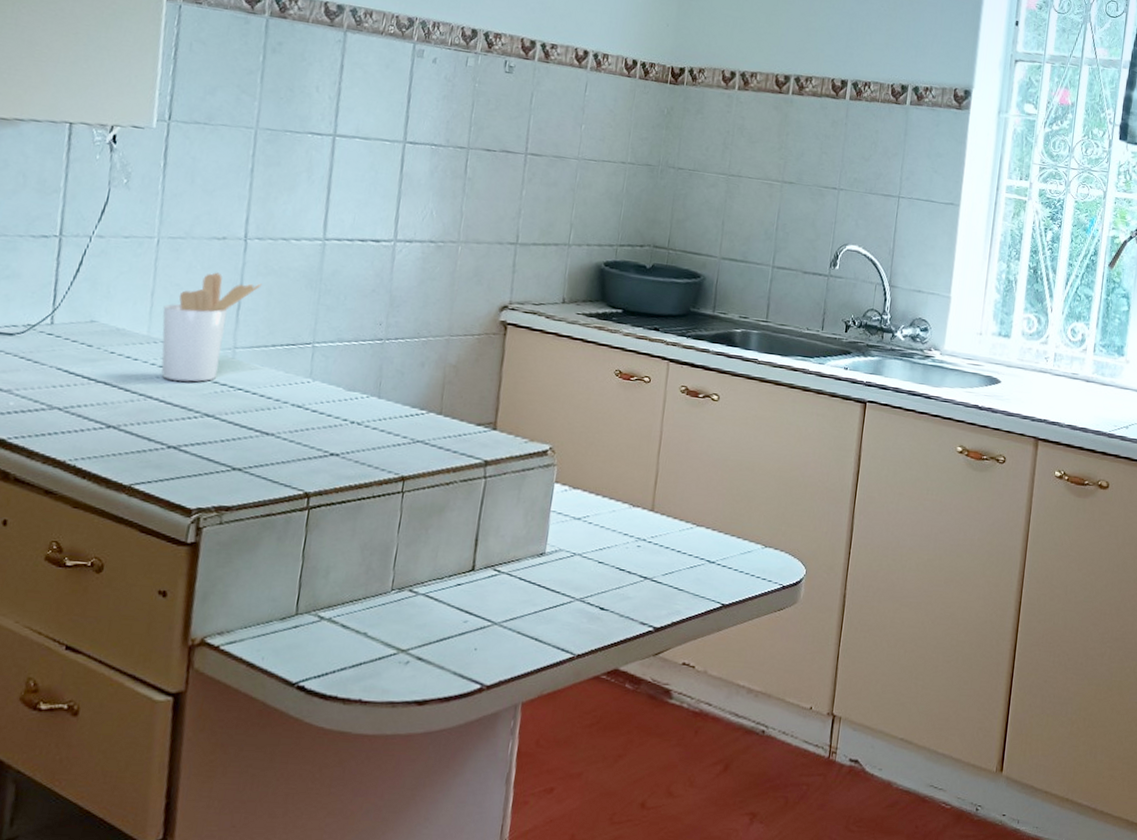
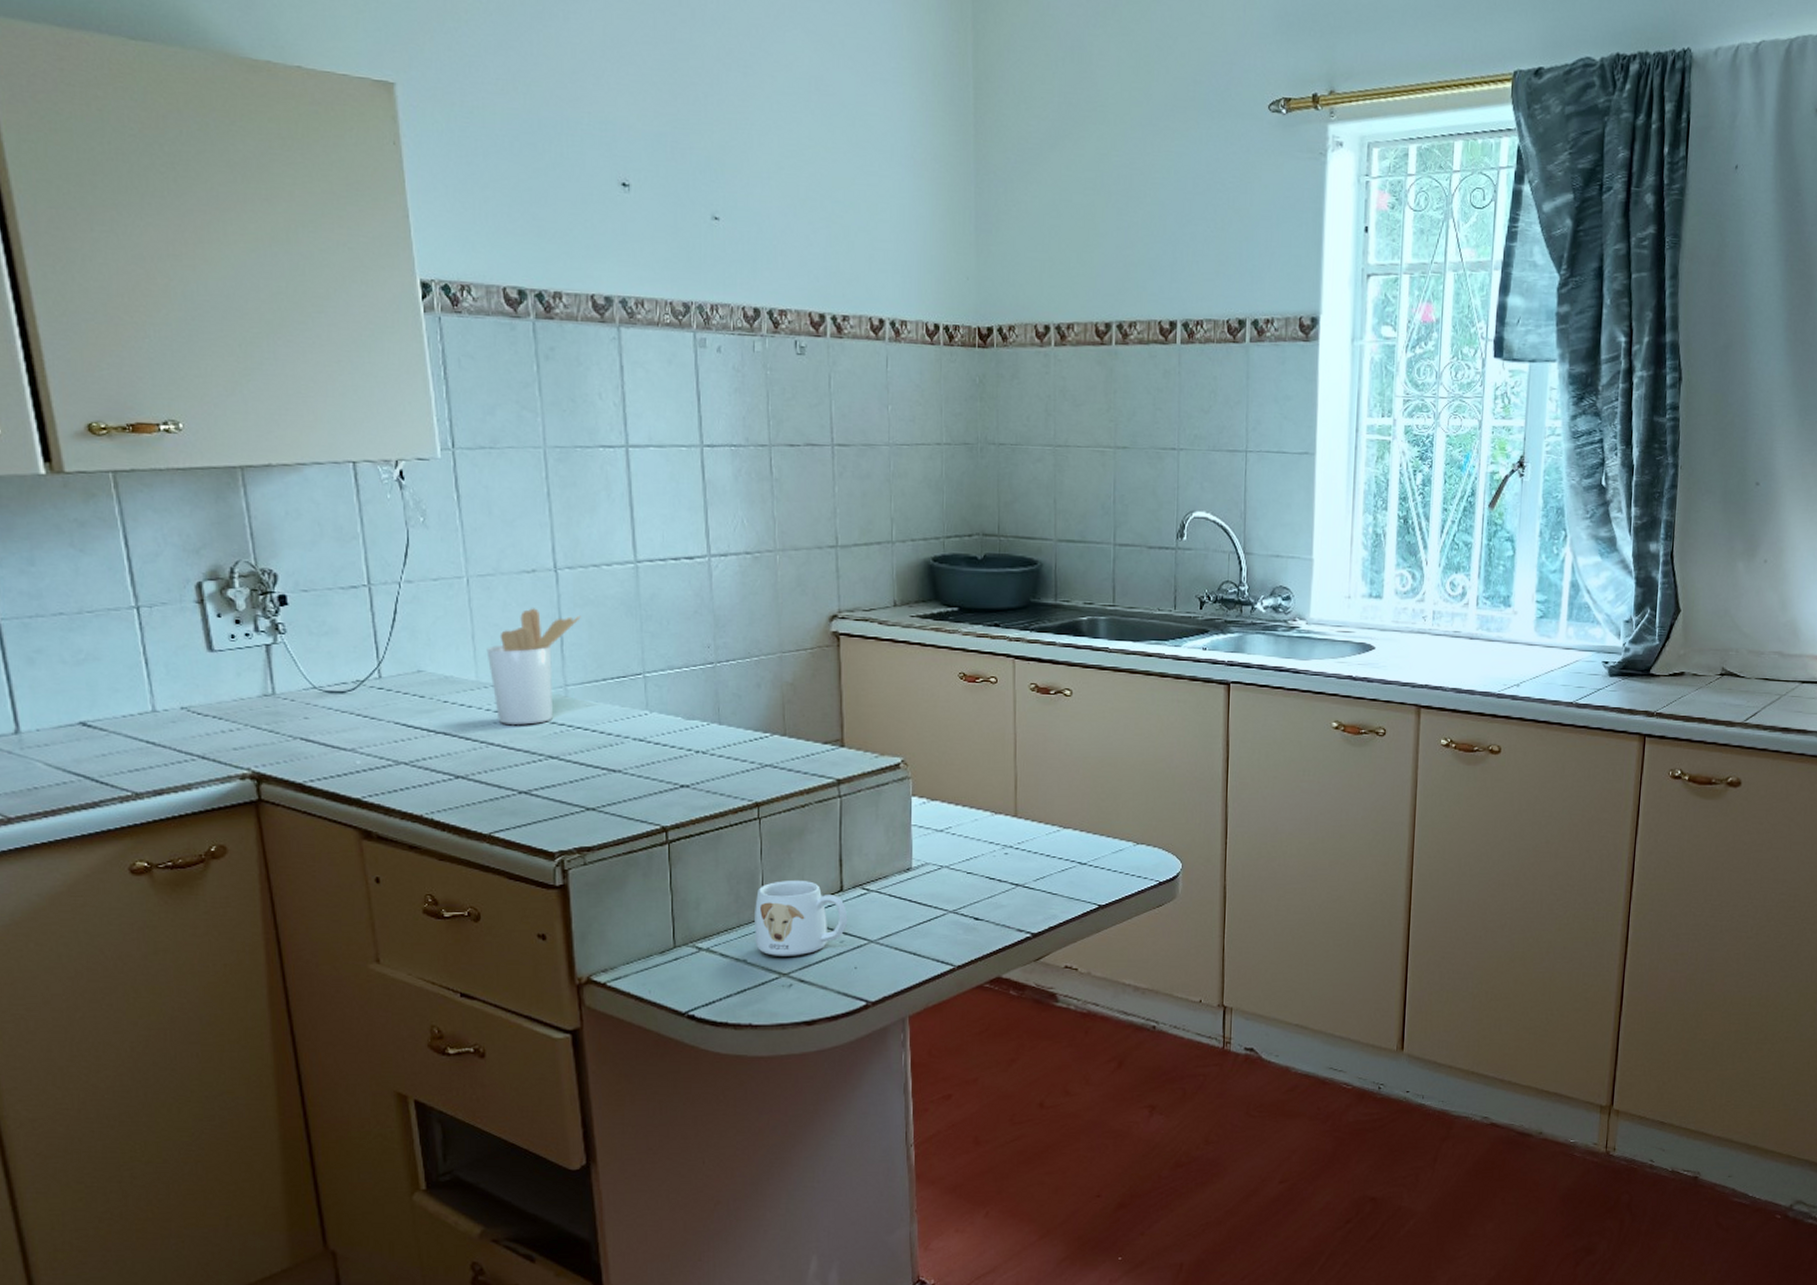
mug: none [378,555,476,633] -> present [755,879,848,956]

